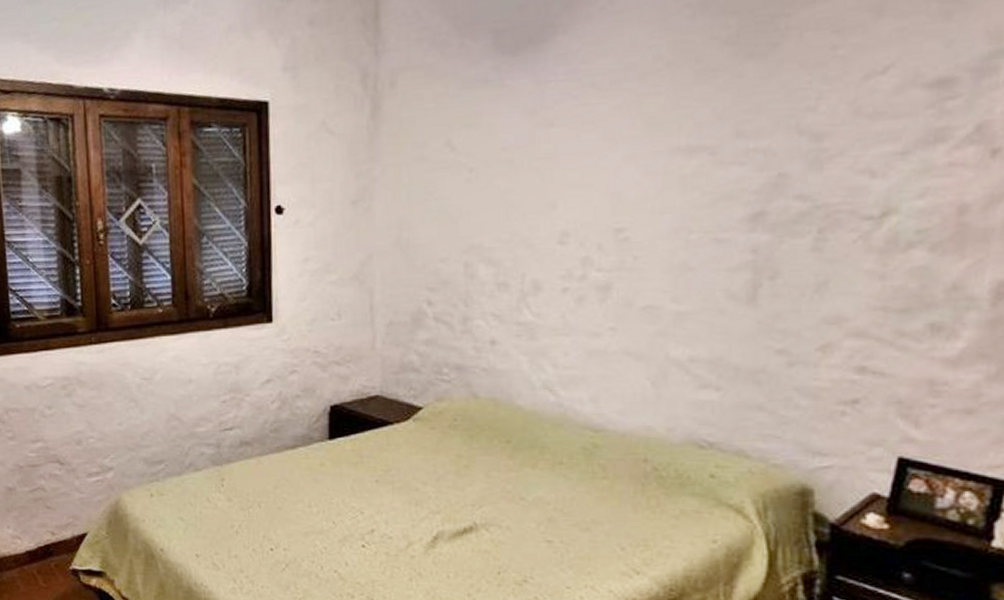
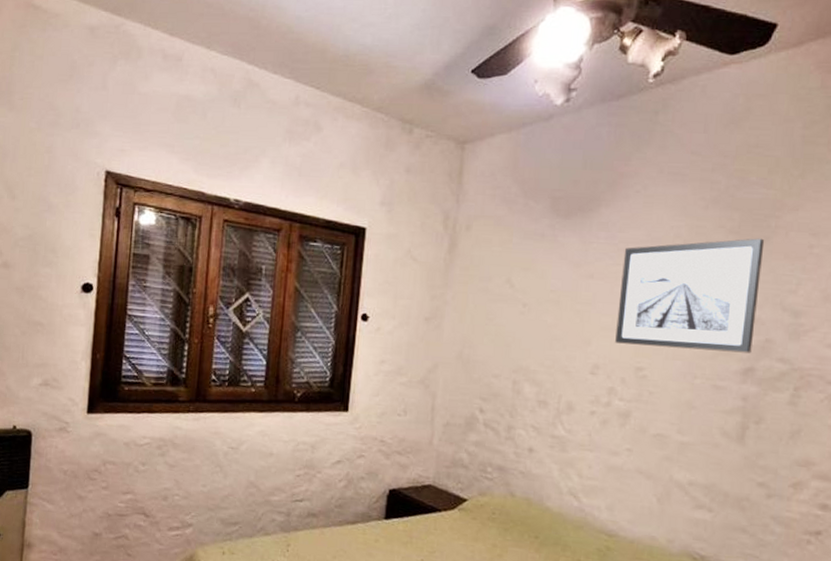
wall art: none [587,46,772,202] -> present [615,238,765,354]

